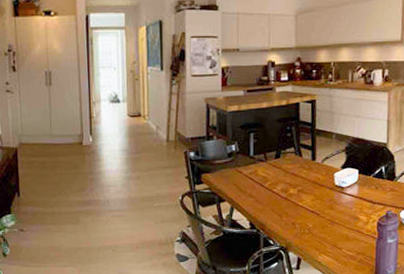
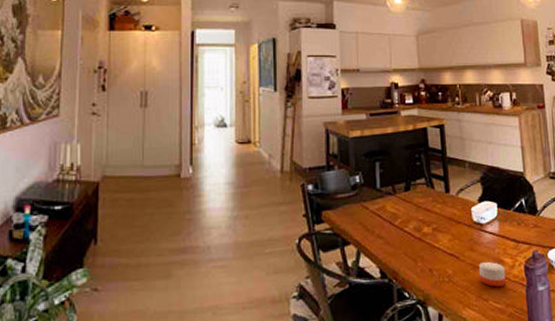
candle: none [336,218,359,239] -> present [479,261,505,288]

